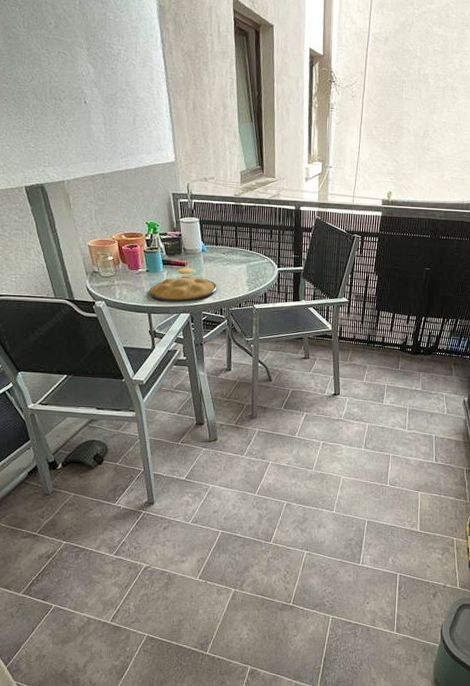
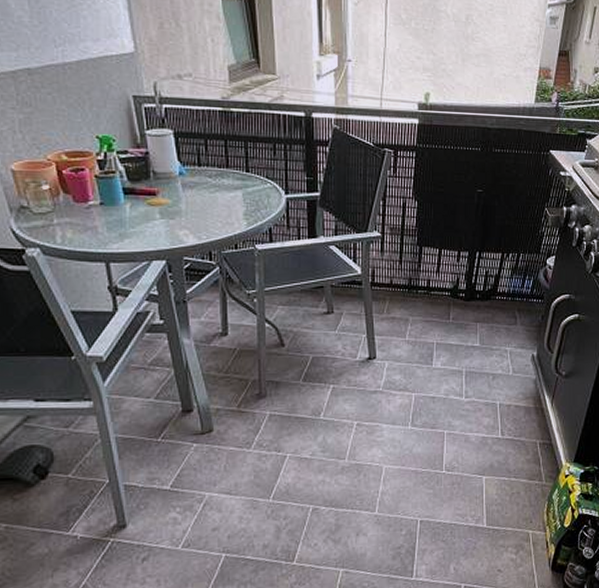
plate: present [149,275,217,303] -> none [105,208,203,246]

